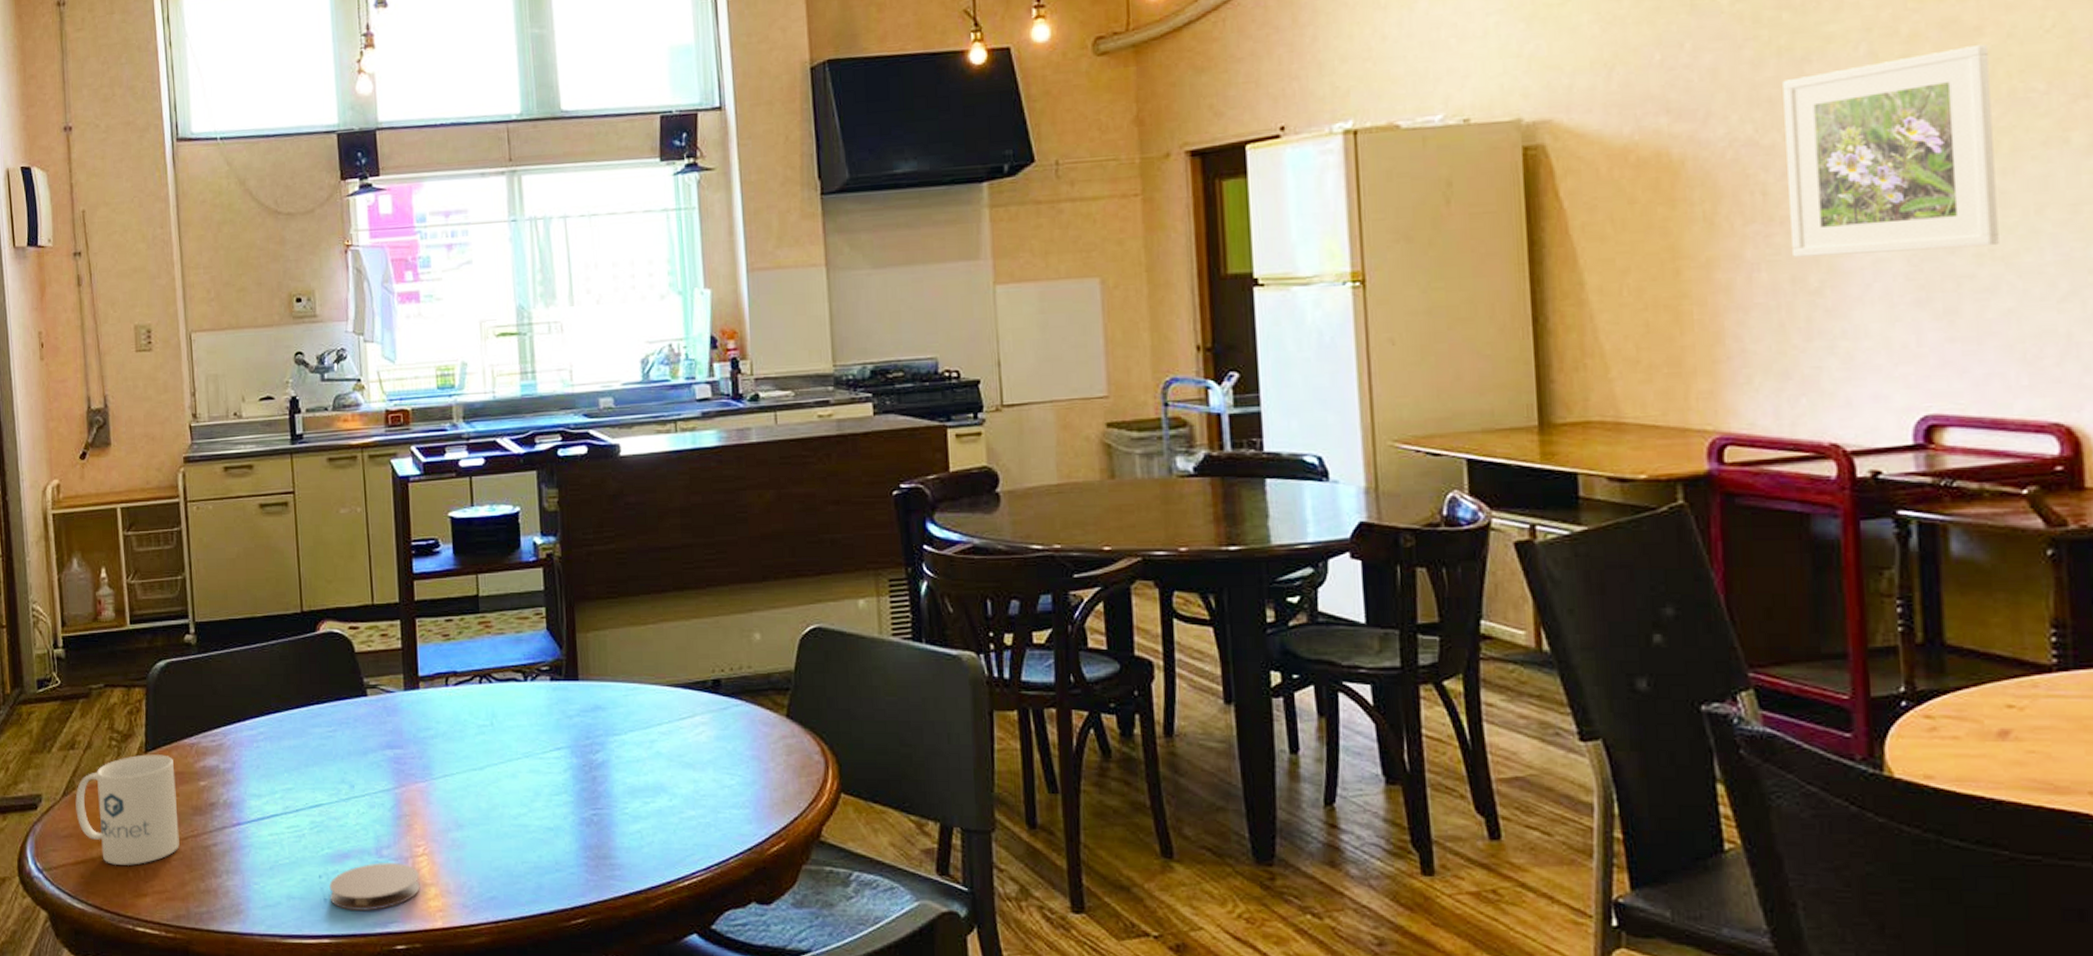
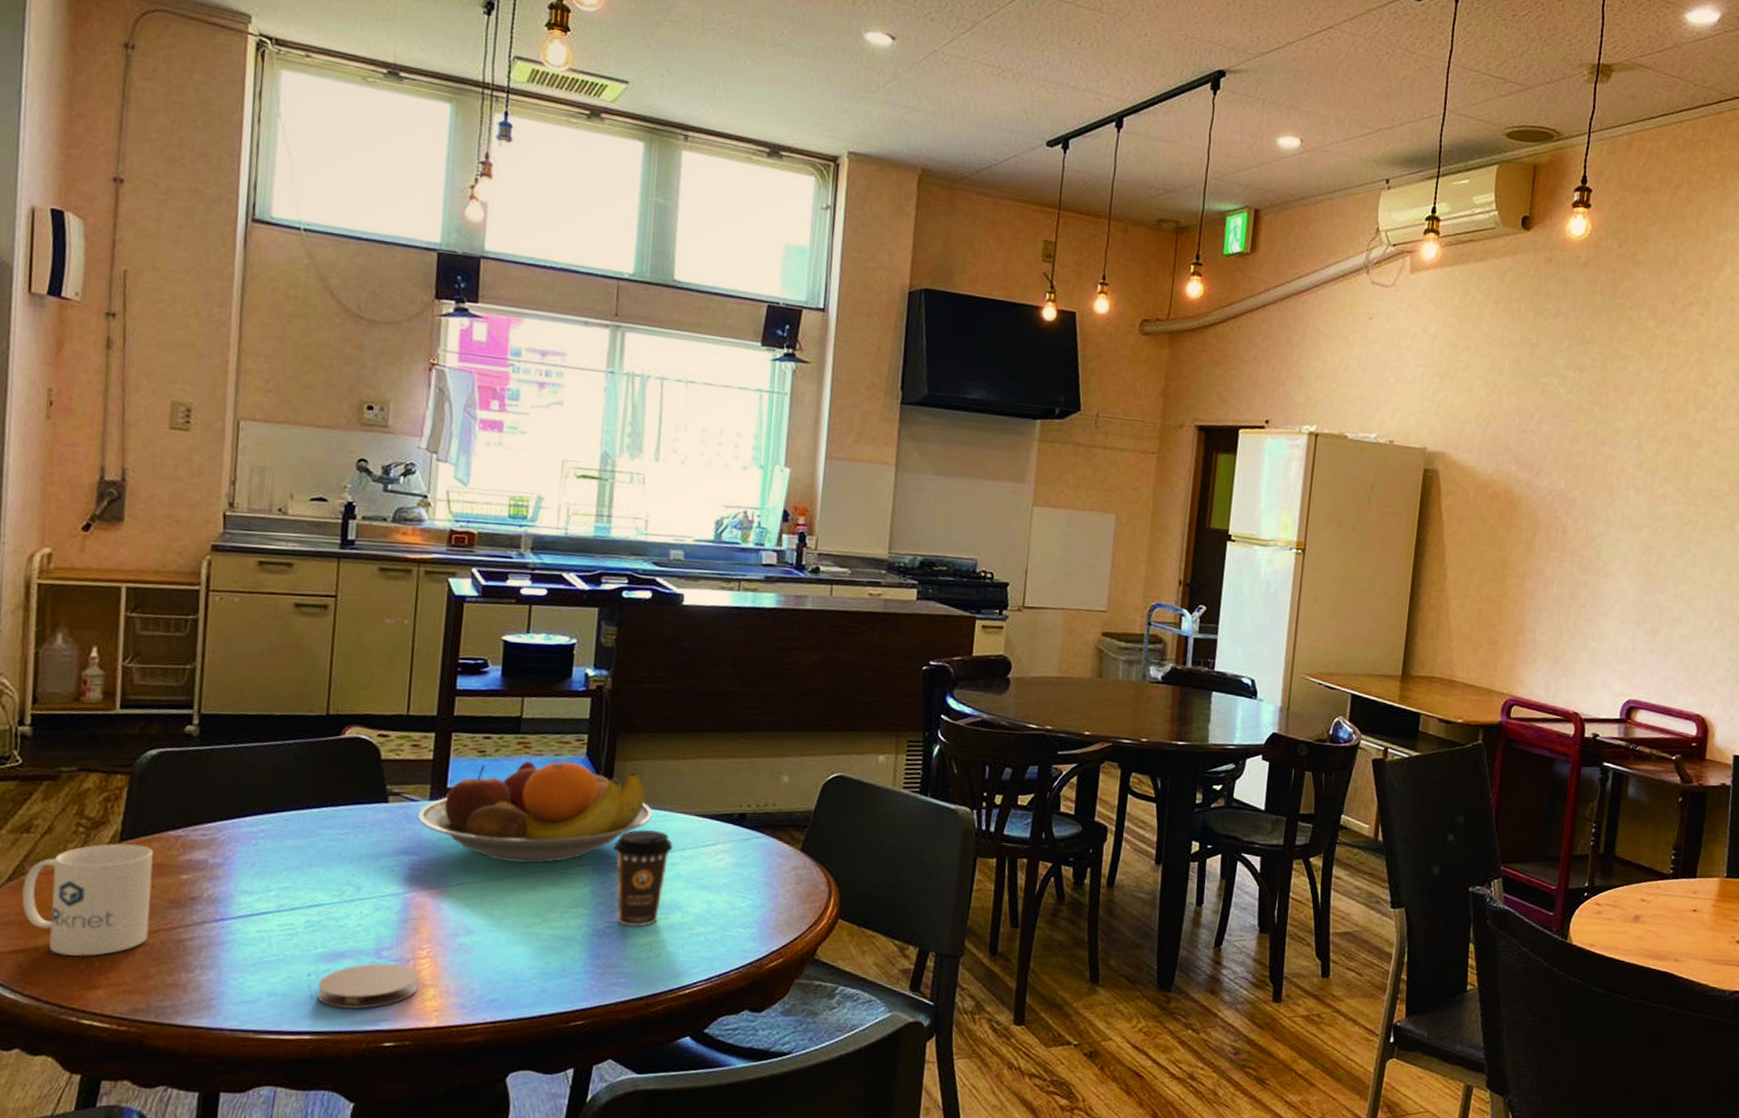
fruit bowl: none [396,638,622,751] -> present [418,760,653,863]
coffee cup: none [587,706,649,813] -> present [613,830,673,927]
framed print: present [1783,43,1999,257] -> none [1573,453,1703,591]

